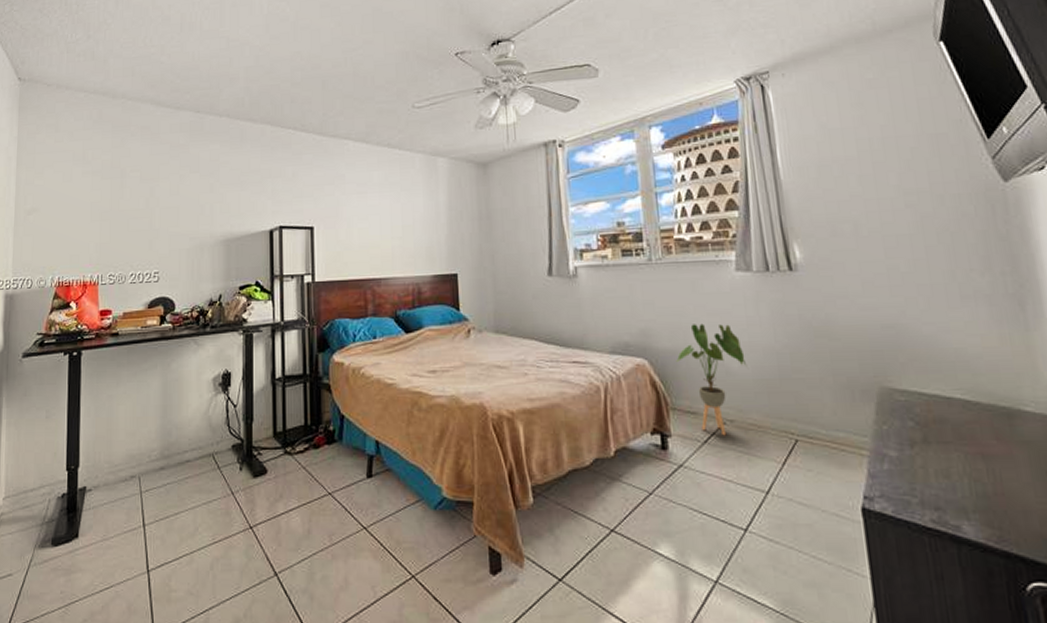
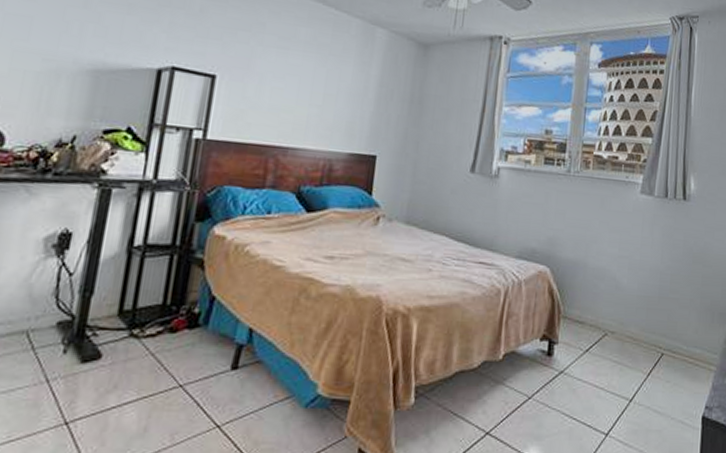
house plant: present [676,323,748,436] -> none [575,238,635,346]

